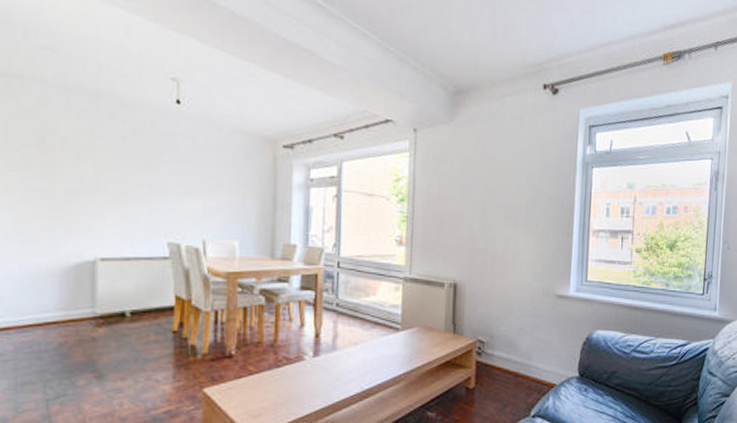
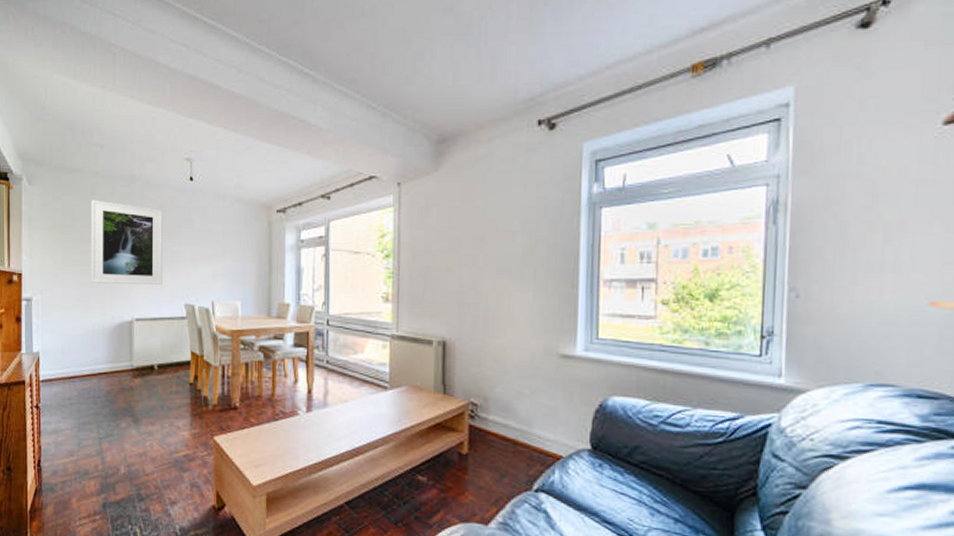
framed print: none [34,113,140,220] -> present [90,200,163,285]

